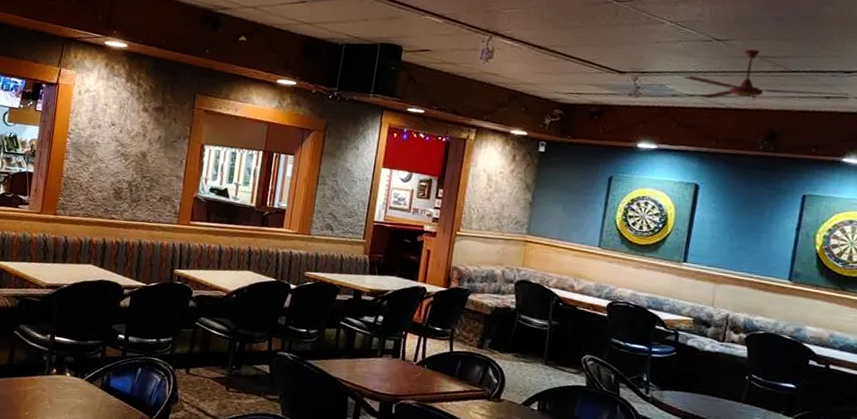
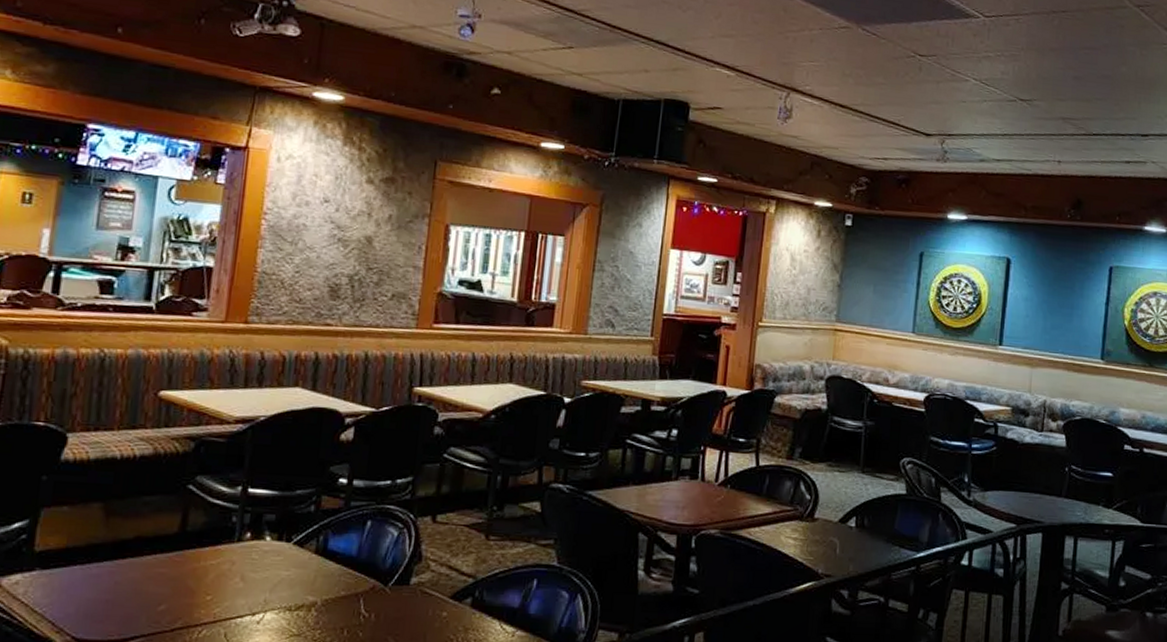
ceiling fan: present [683,49,848,99] -> none [990,110,1146,164]

